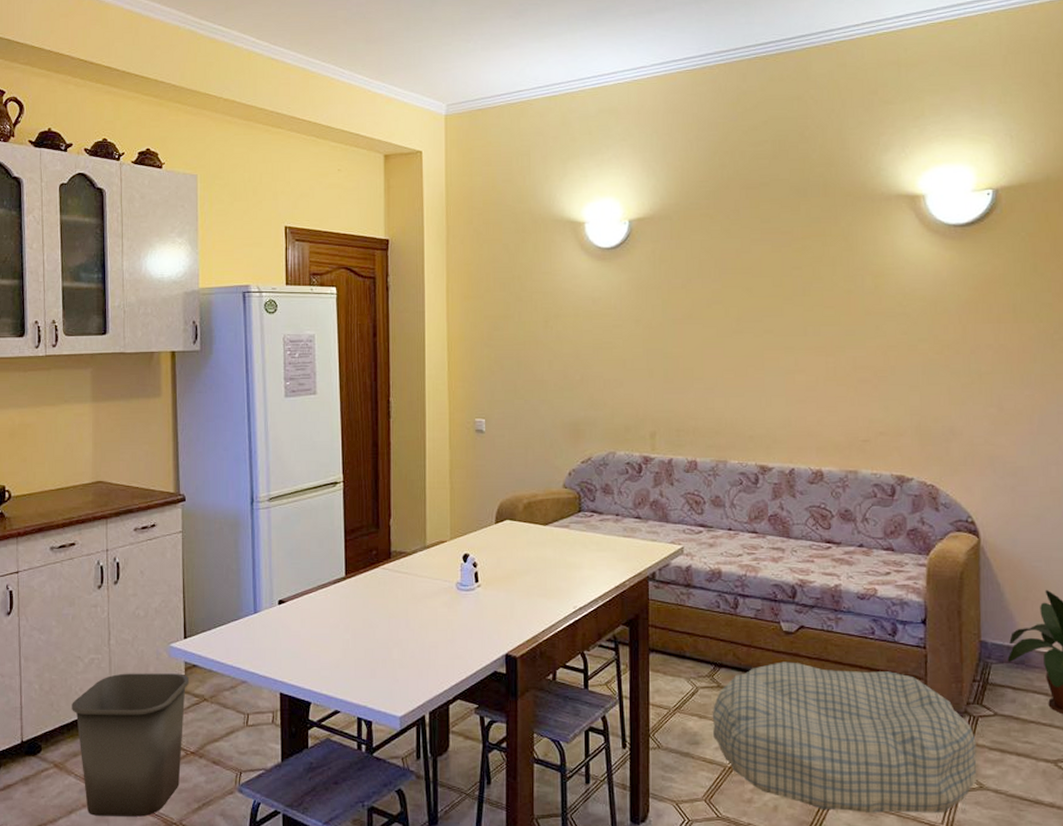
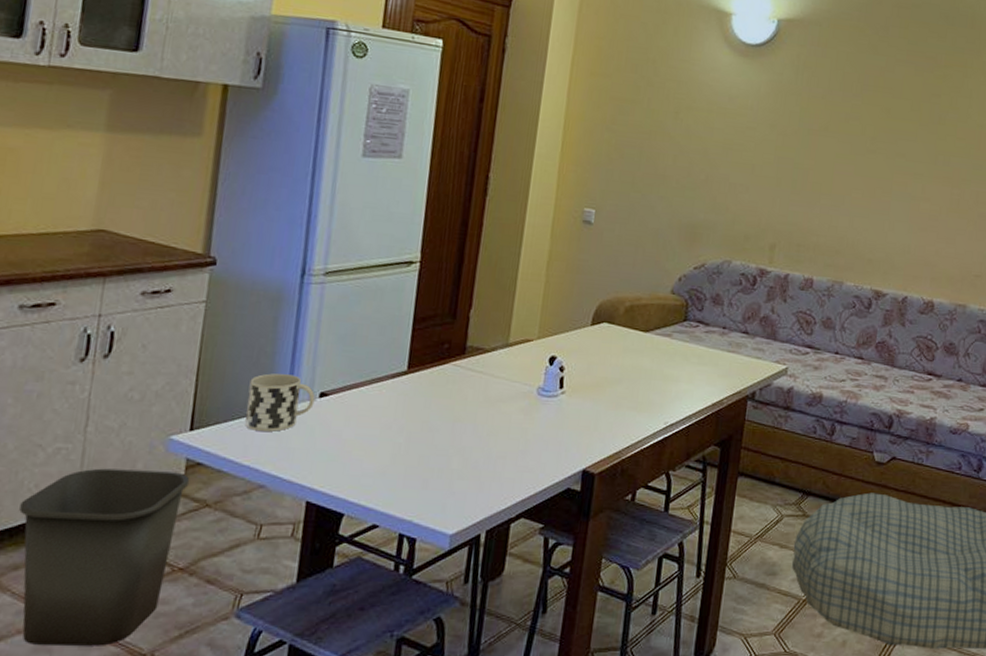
cup: none [223,587,275,637] -> present [245,373,315,432]

